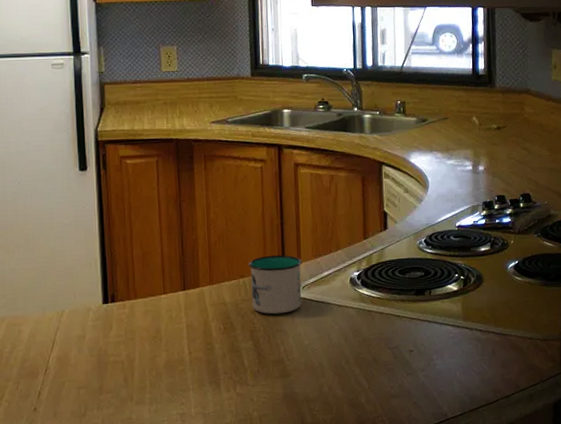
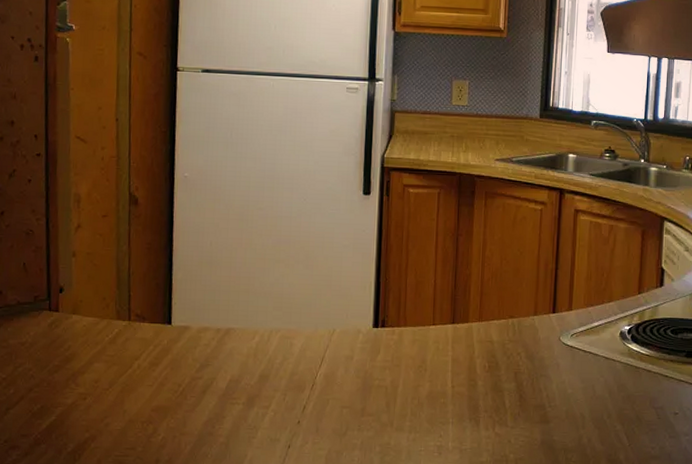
mug: present [249,255,303,315] -> none [519,299,573,359]

